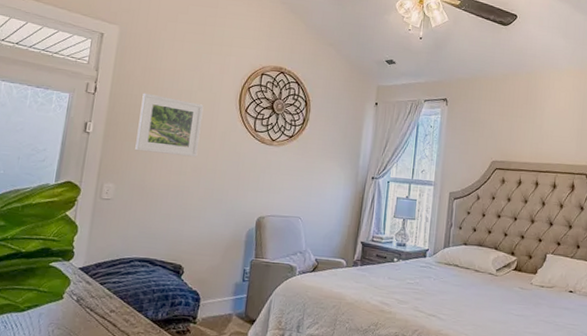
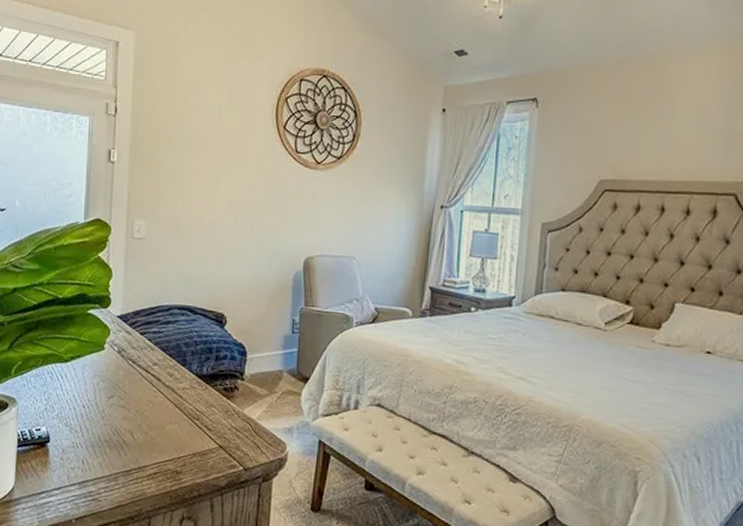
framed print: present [135,93,204,158] -> none [164,111,236,187]

